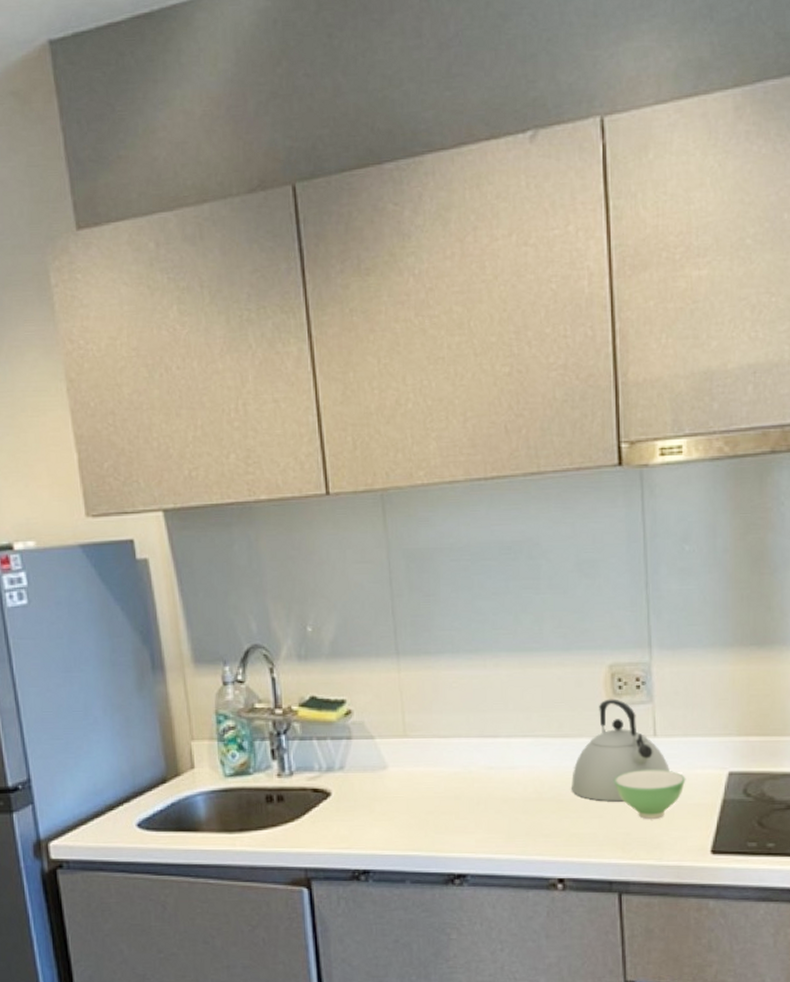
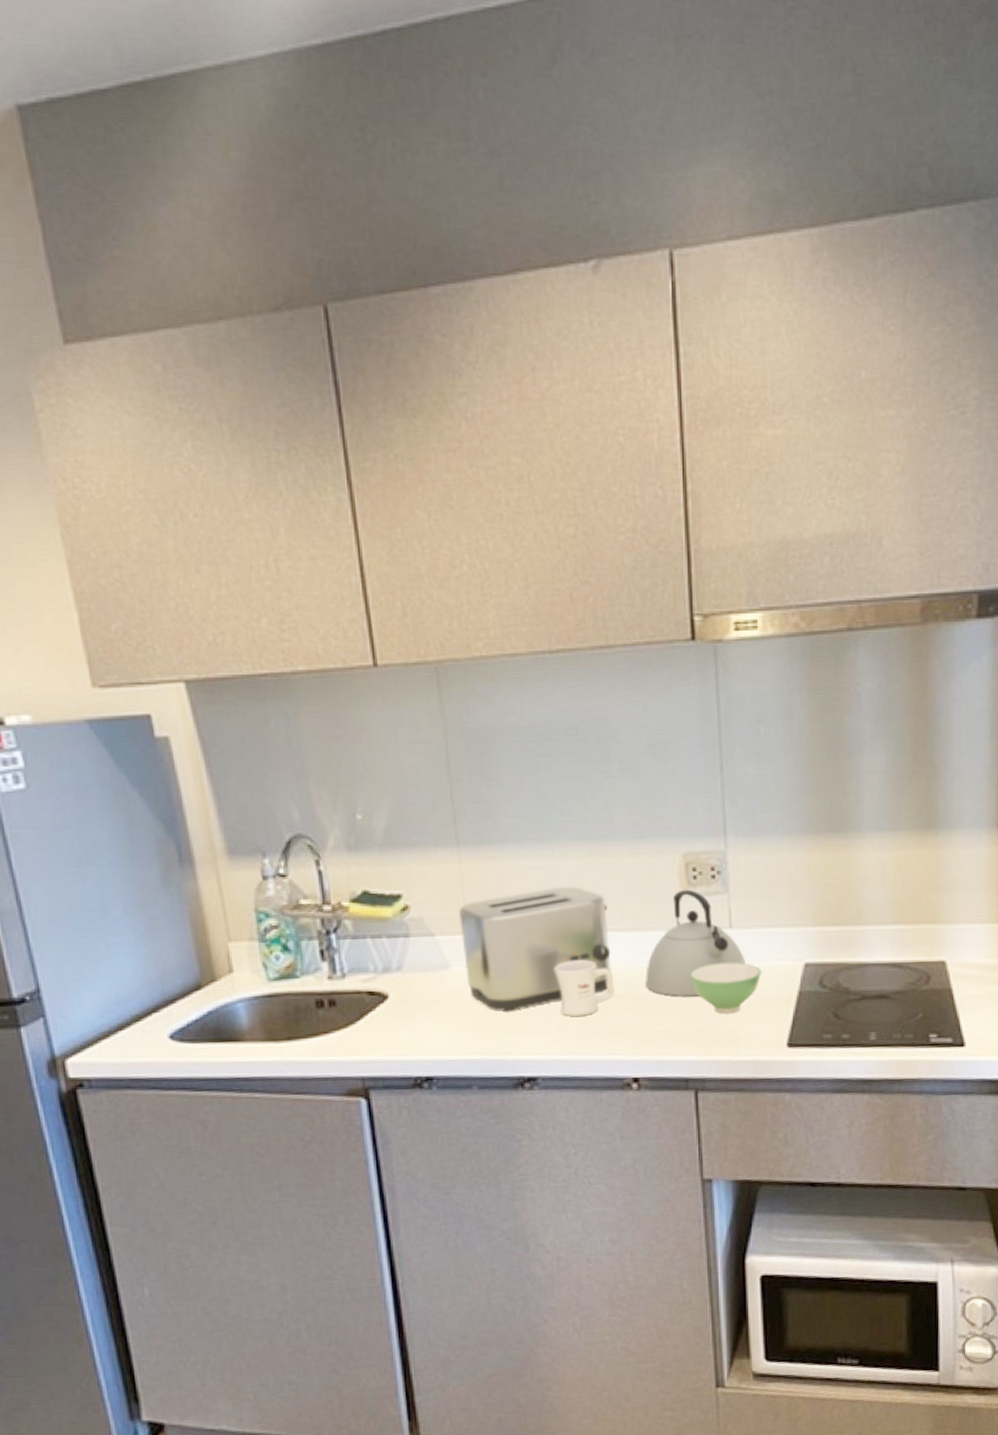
toaster: none [397,695,540,811] -> present [459,887,612,1011]
mug: none [485,764,541,817] -> present [555,960,614,1016]

